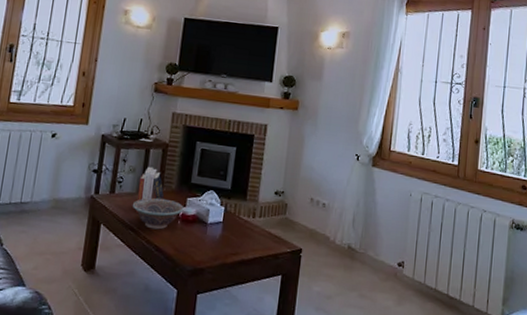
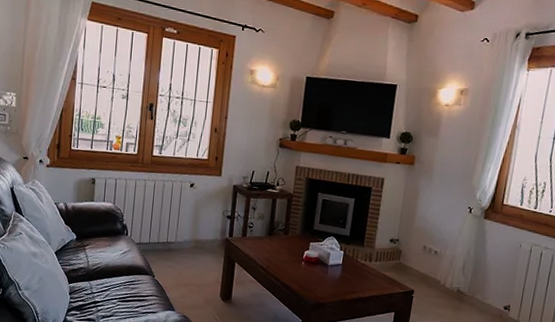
decorative bowl: present [132,198,184,230] -> none [261,241,307,269]
books: present [136,166,165,213] -> none [265,214,290,254]

